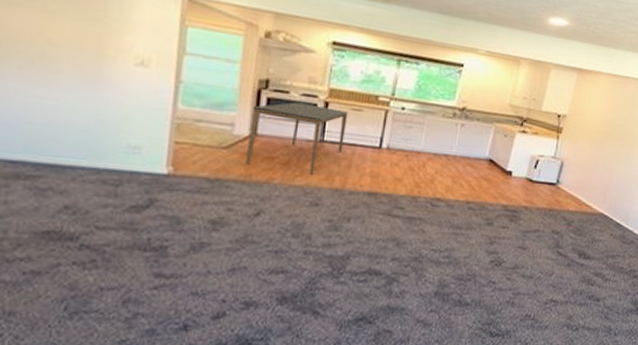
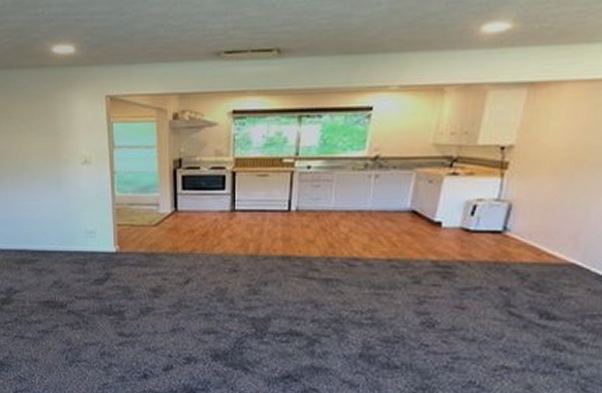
dining table: present [246,102,349,175] -> none [171,176,255,243]

